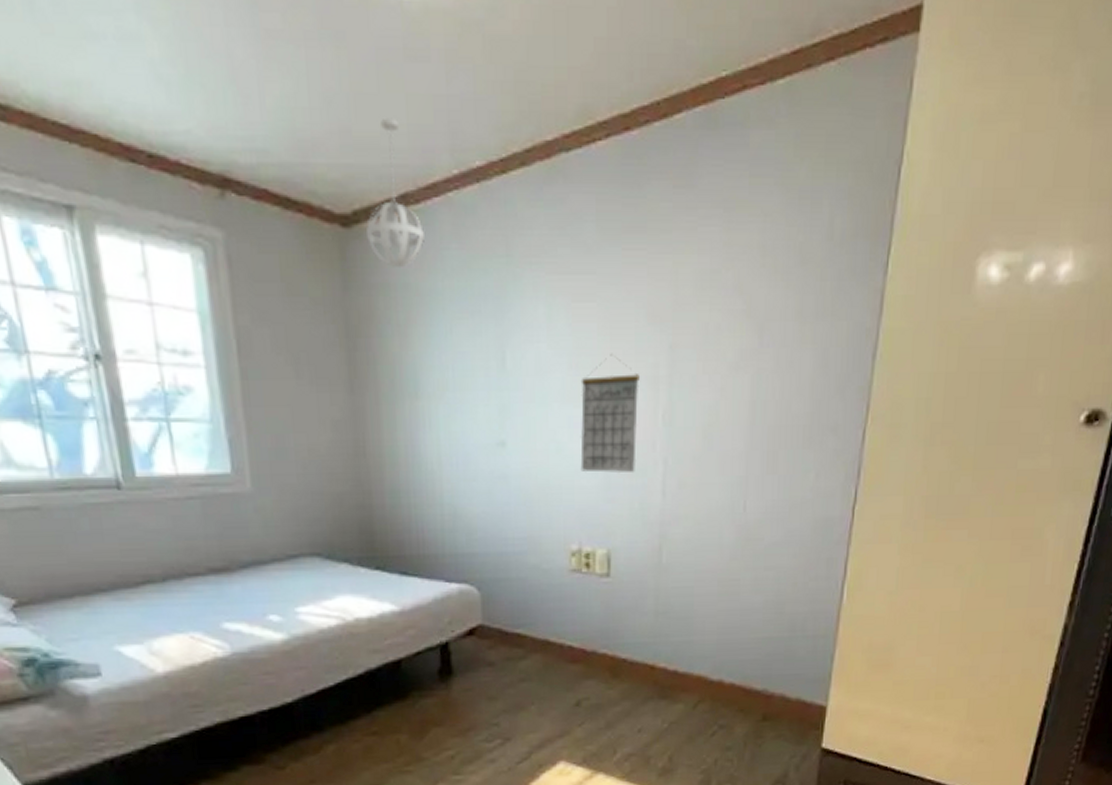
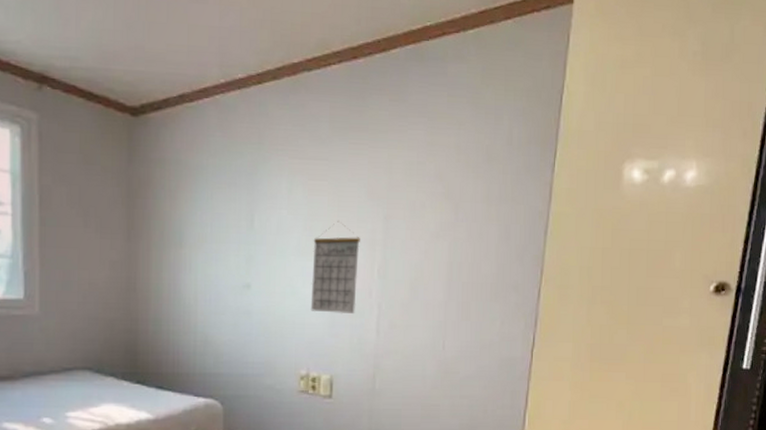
pendant light: present [366,119,424,267] -> none [150,41,195,147]

